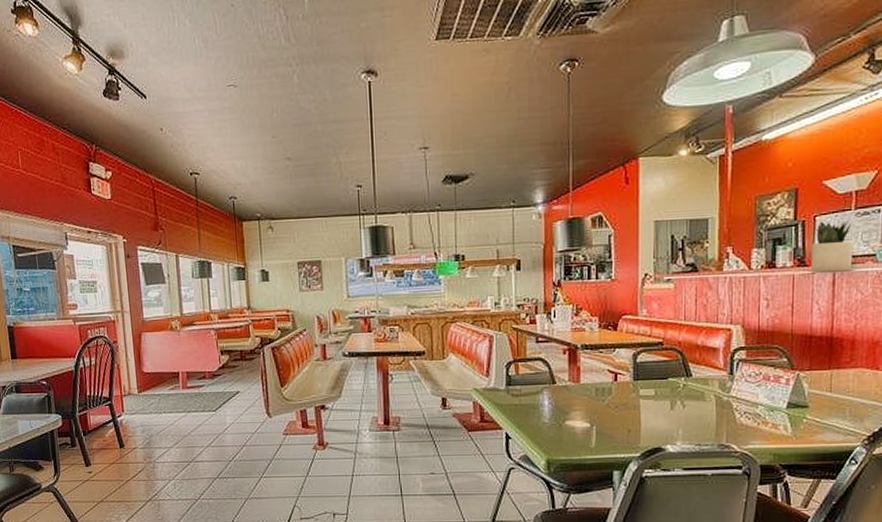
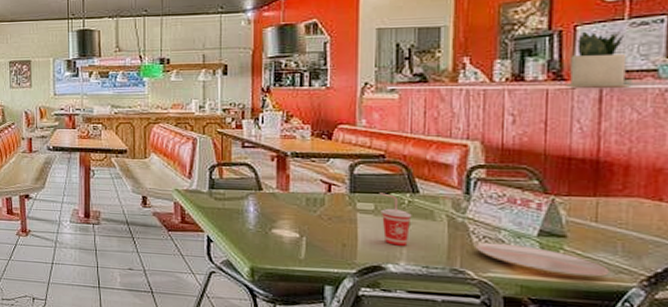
beverage cup: none [659,378,686,427] -> present [379,193,412,246]
plate: none [738,417,840,442] -> present [475,242,609,278]

